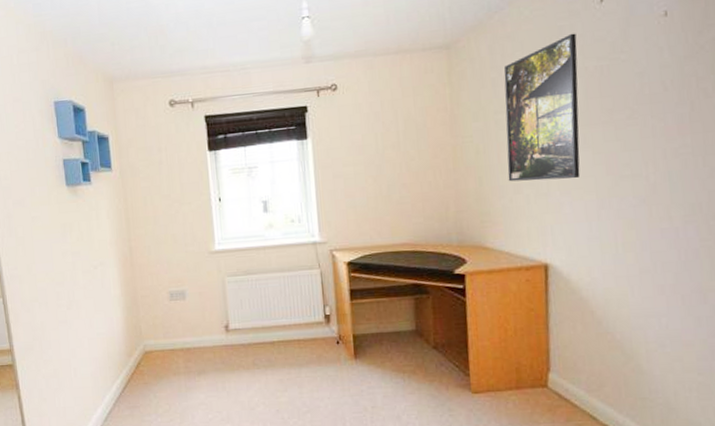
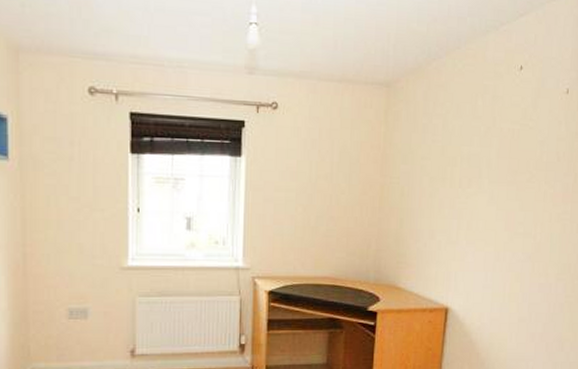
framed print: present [504,33,580,182] -> none [425,94,498,231]

